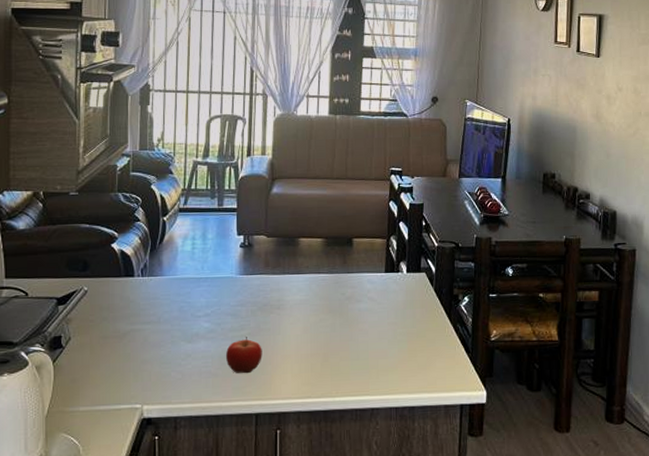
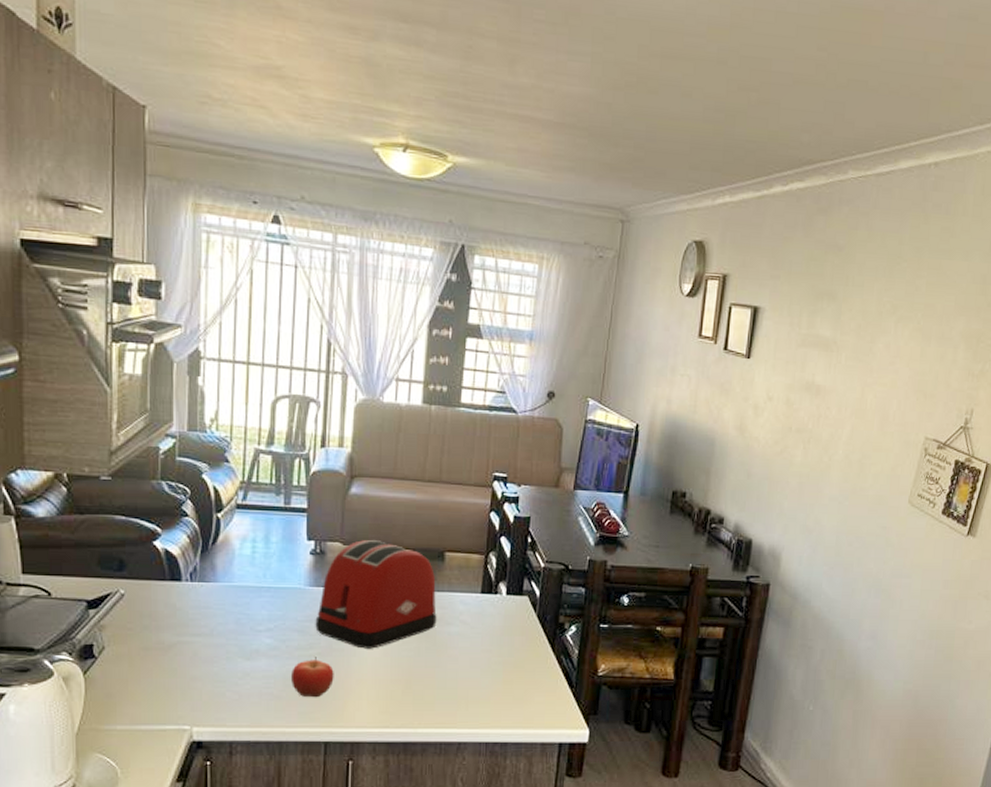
toaster: none [245,232,348,328] -> present [315,540,437,649]

